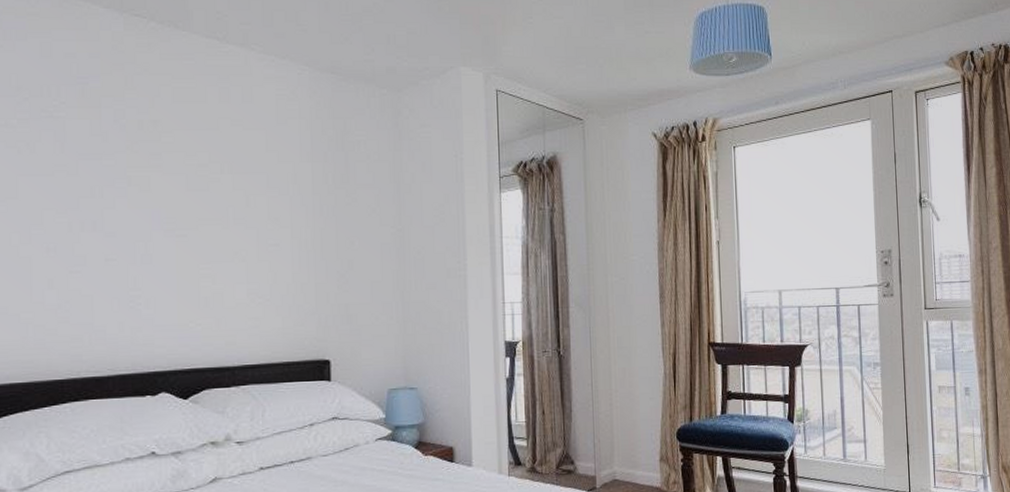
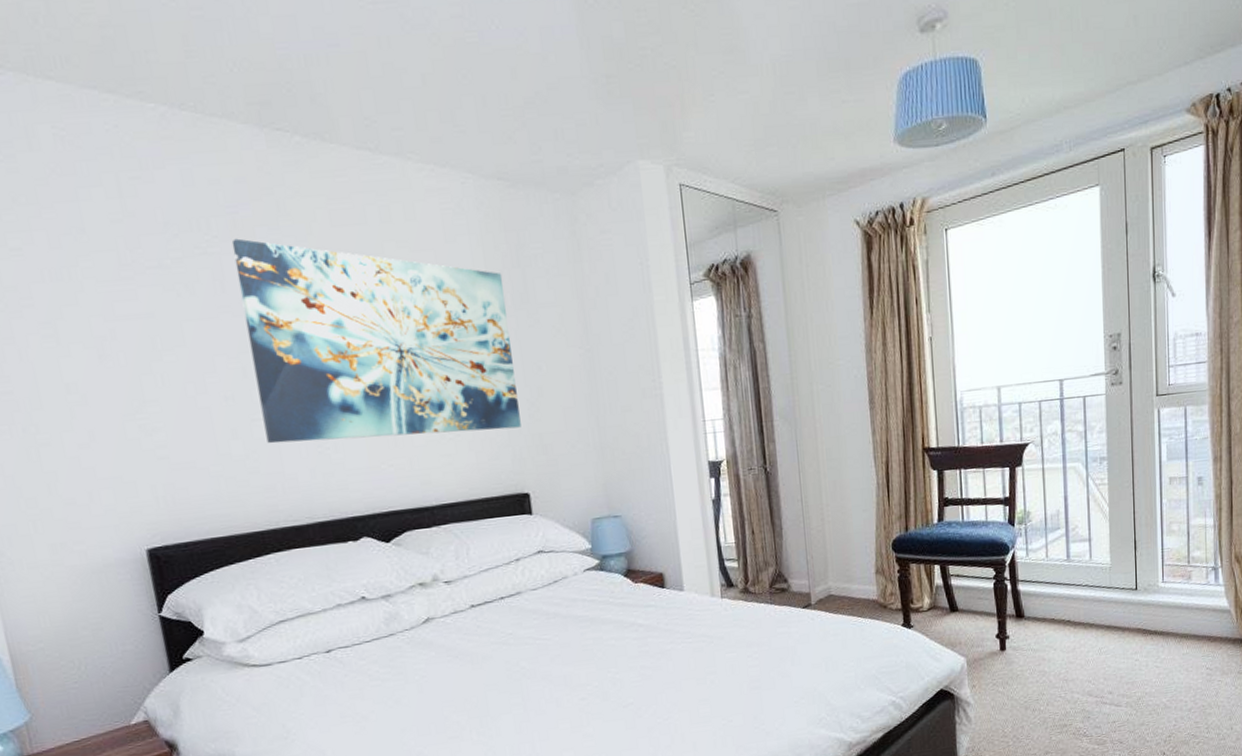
wall art: none [77,106,329,298] -> present [231,238,521,444]

